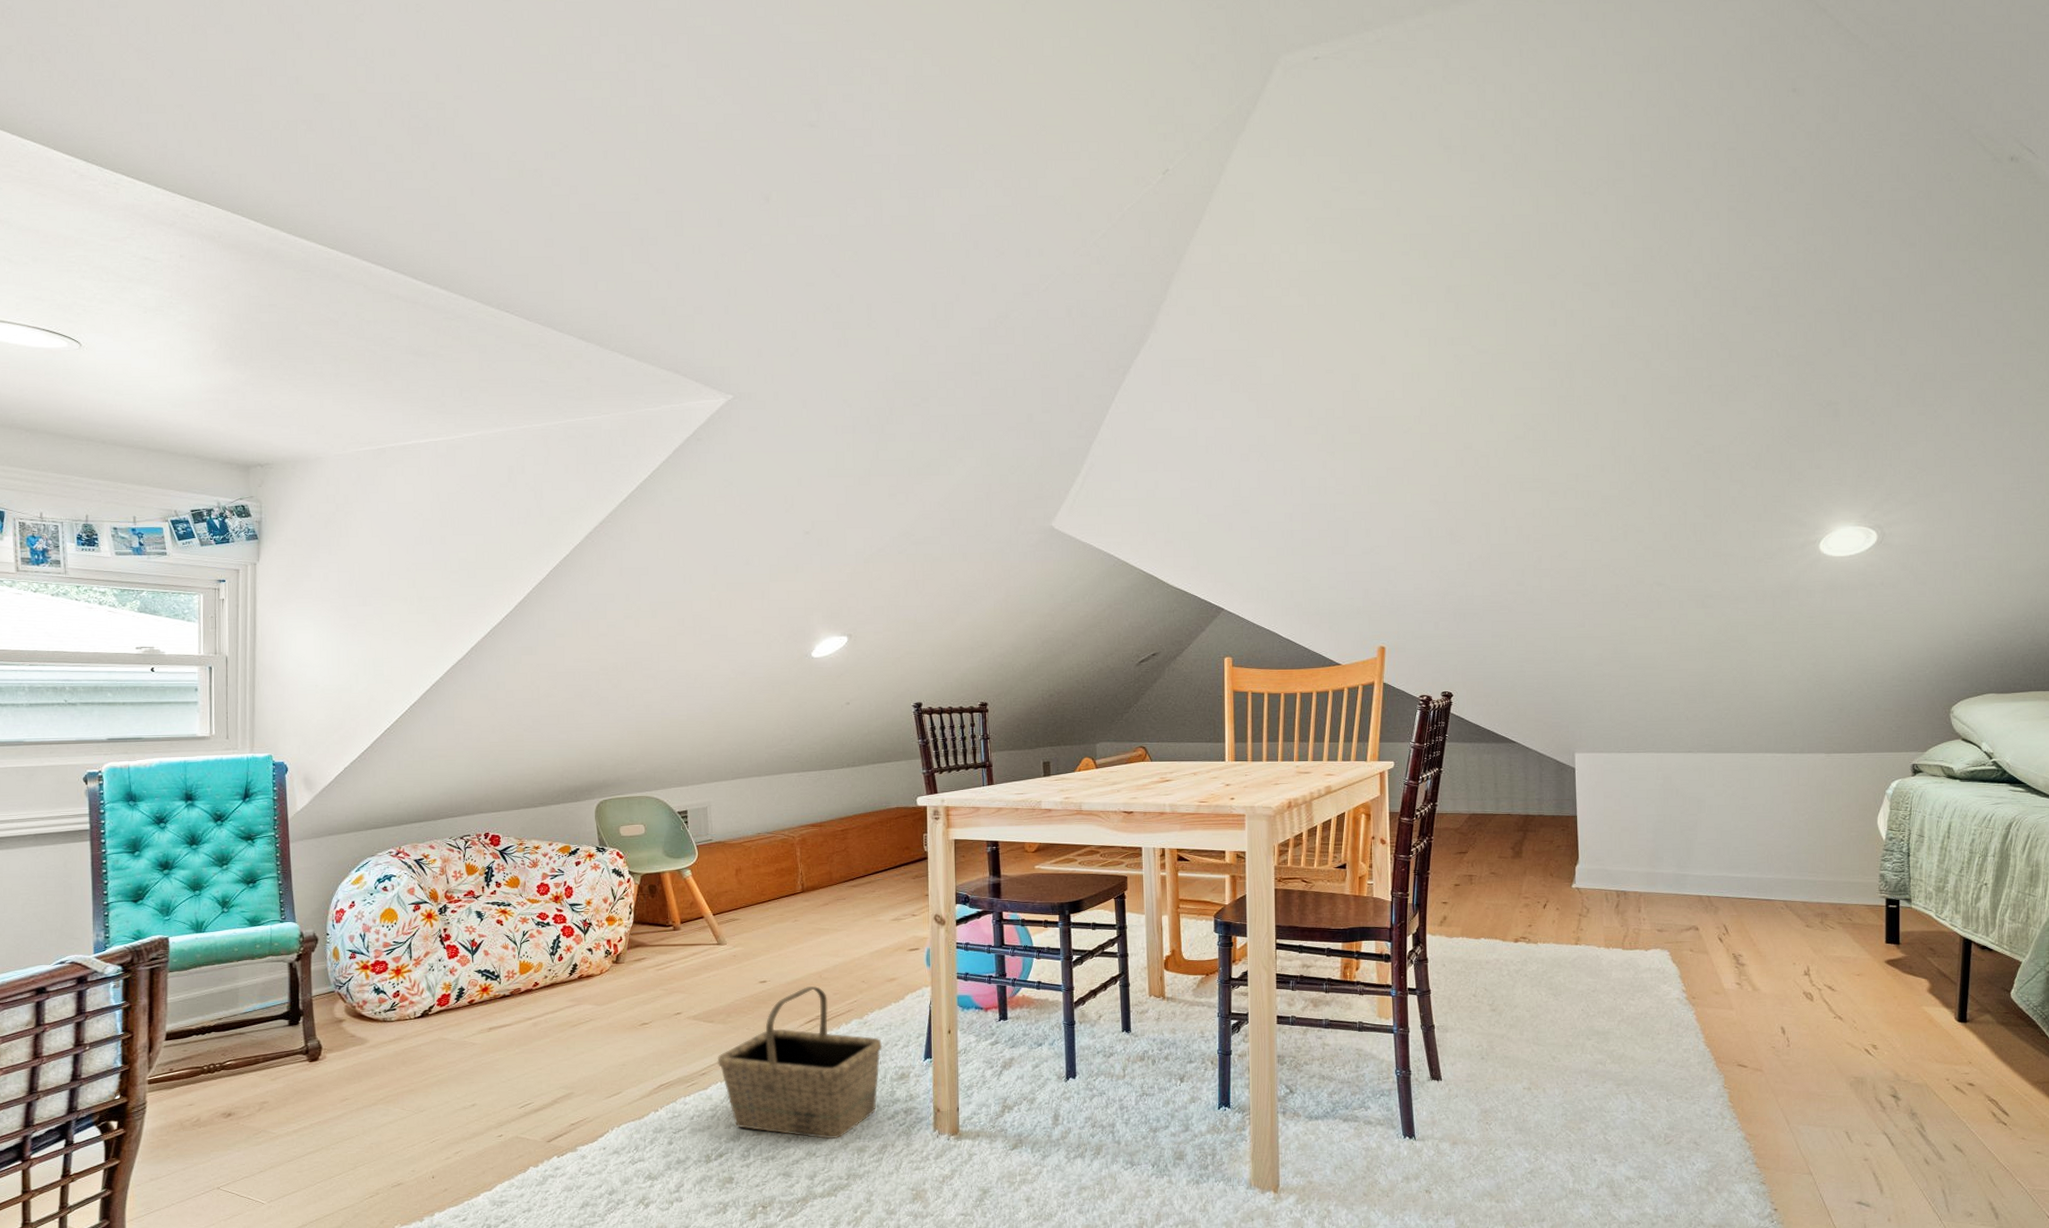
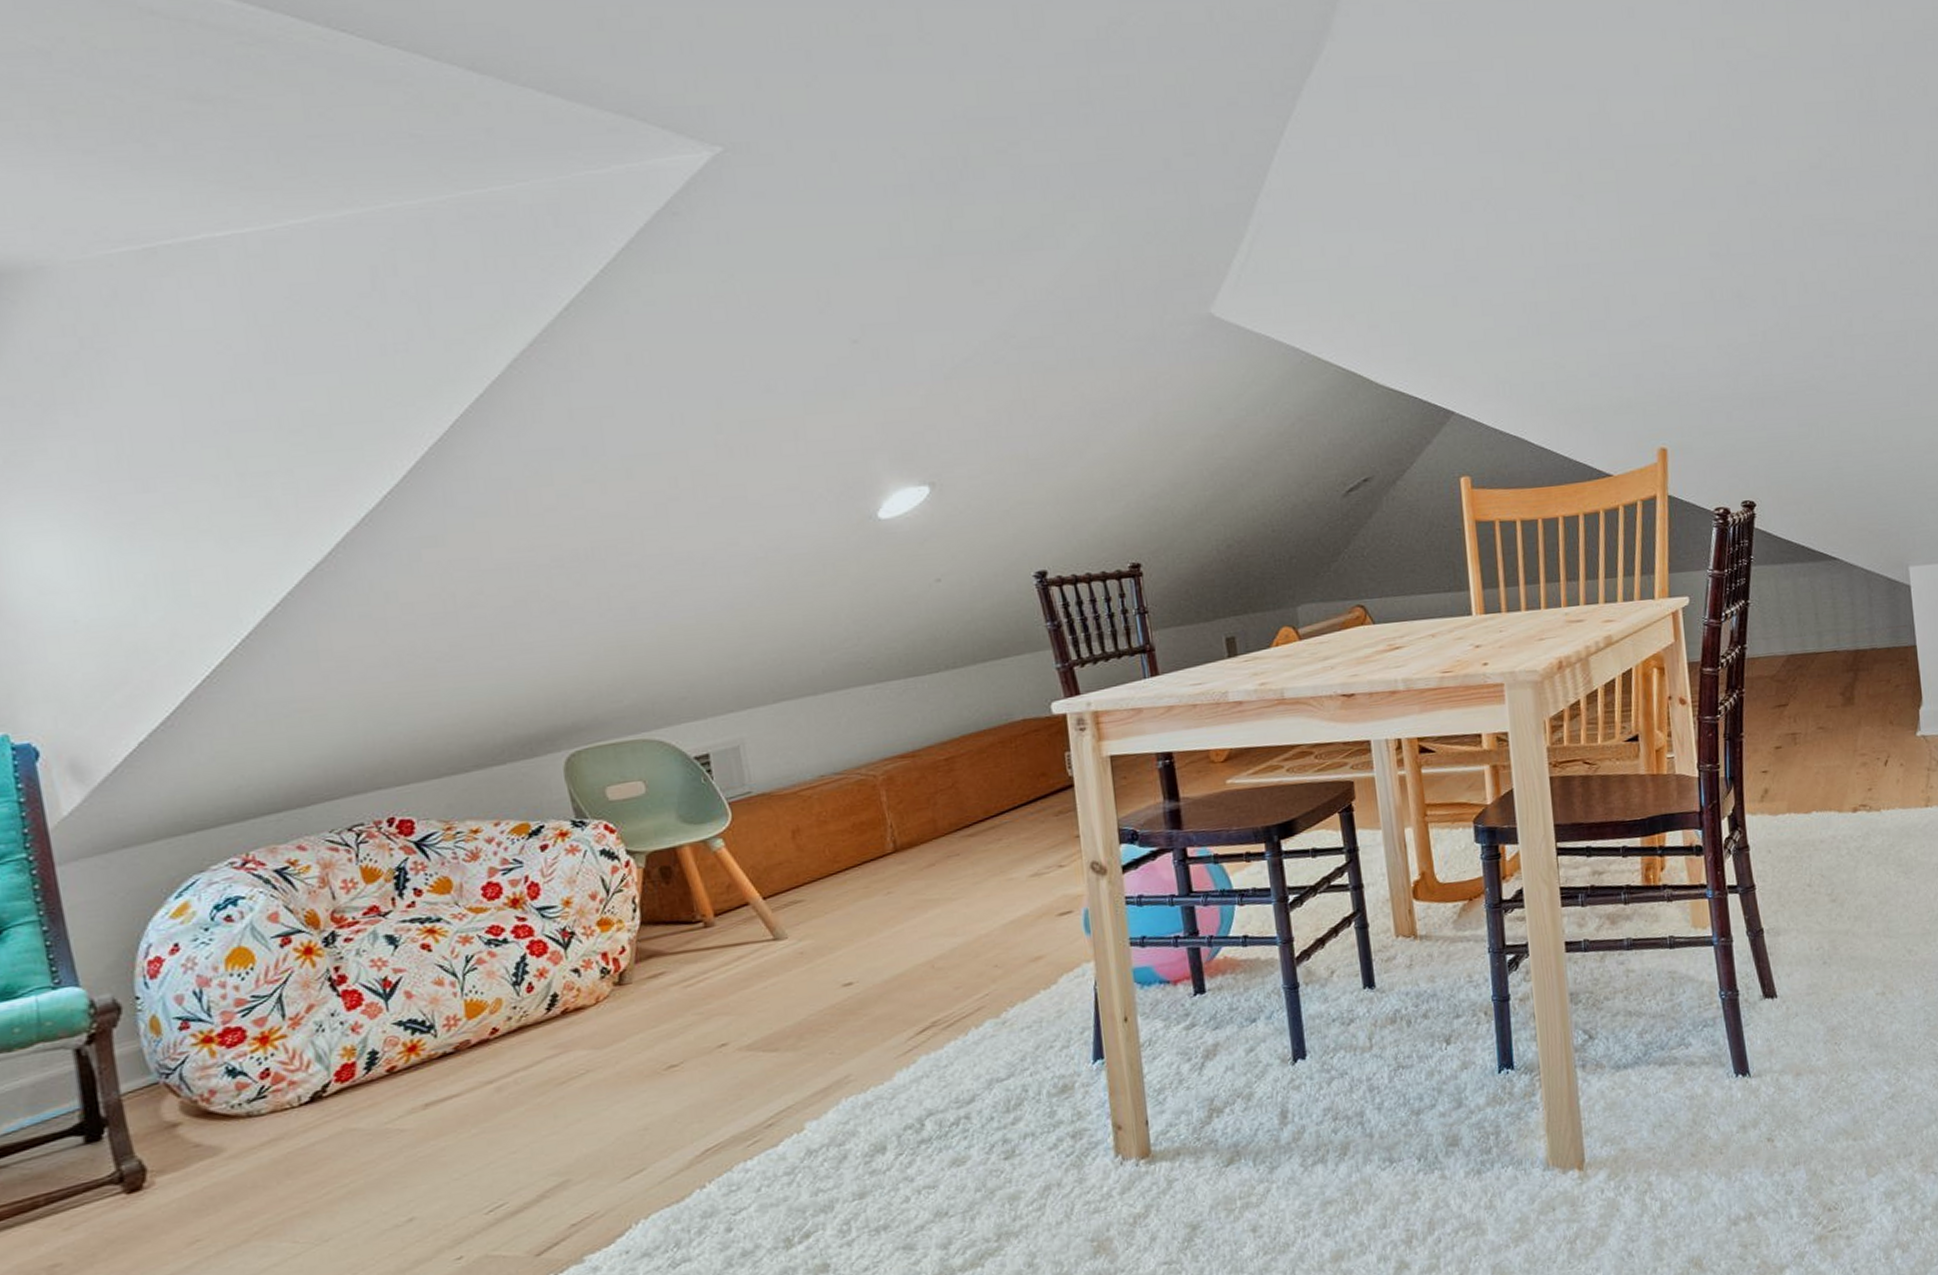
basket: present [717,986,883,1139] -> none [788,981,1033,1193]

